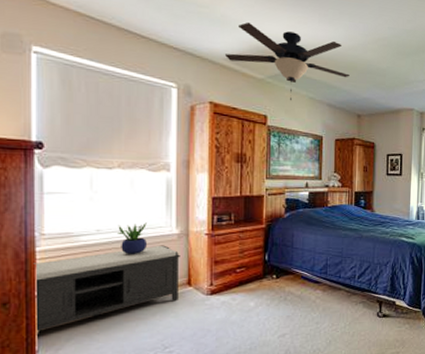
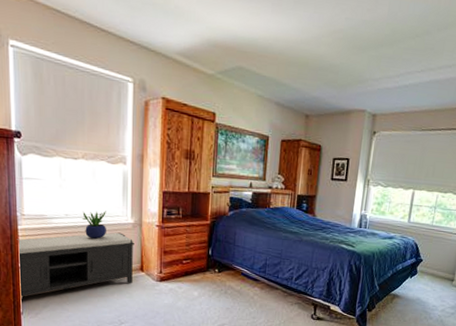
ceiling fan: present [224,22,350,100] -> none [177,14,300,97]

